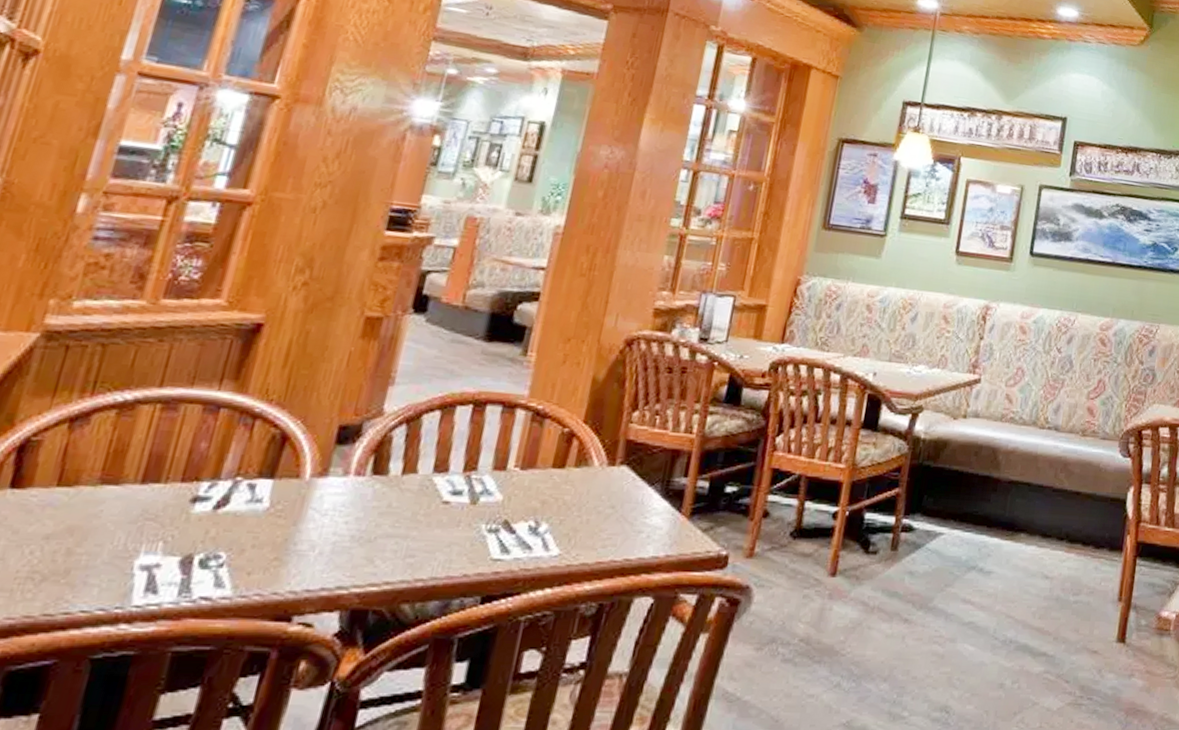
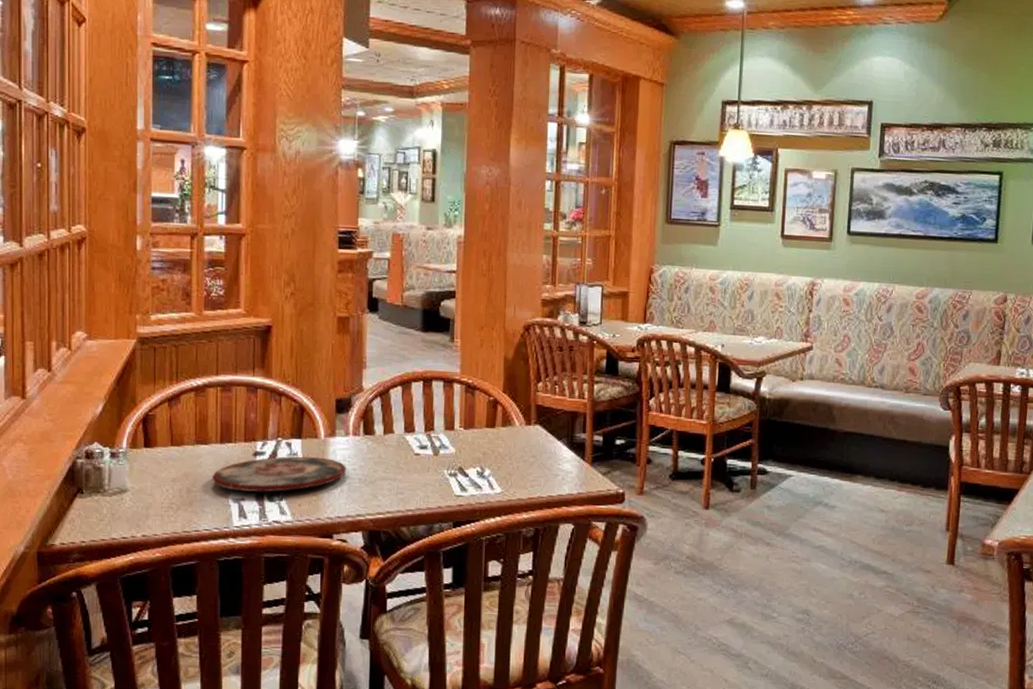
plate: none [113,503,335,555] -> present [212,456,346,492]

